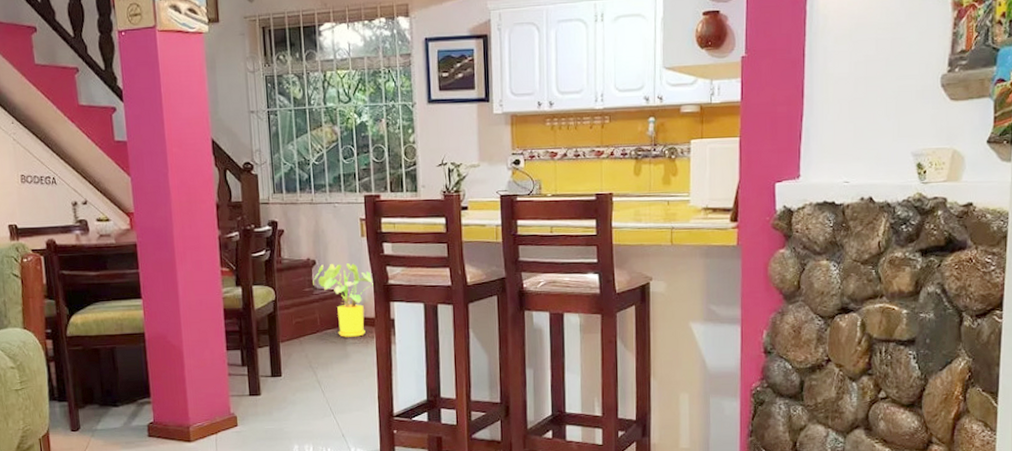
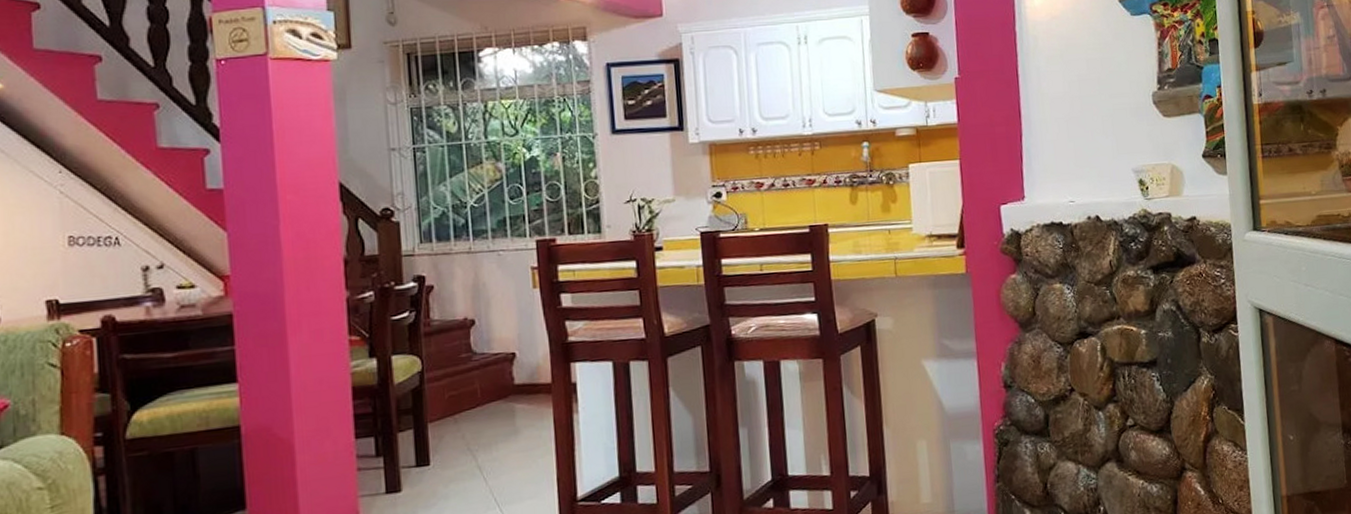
house plant: present [313,263,373,337] -> none [471,320,549,410]

